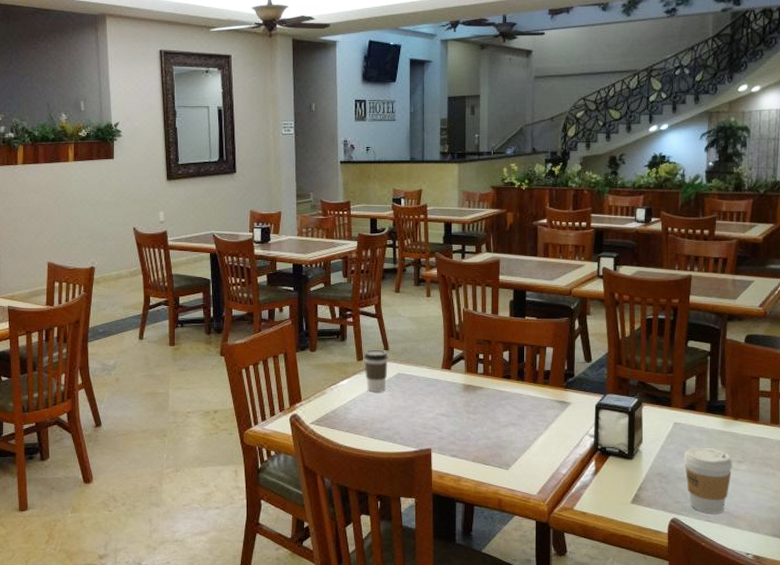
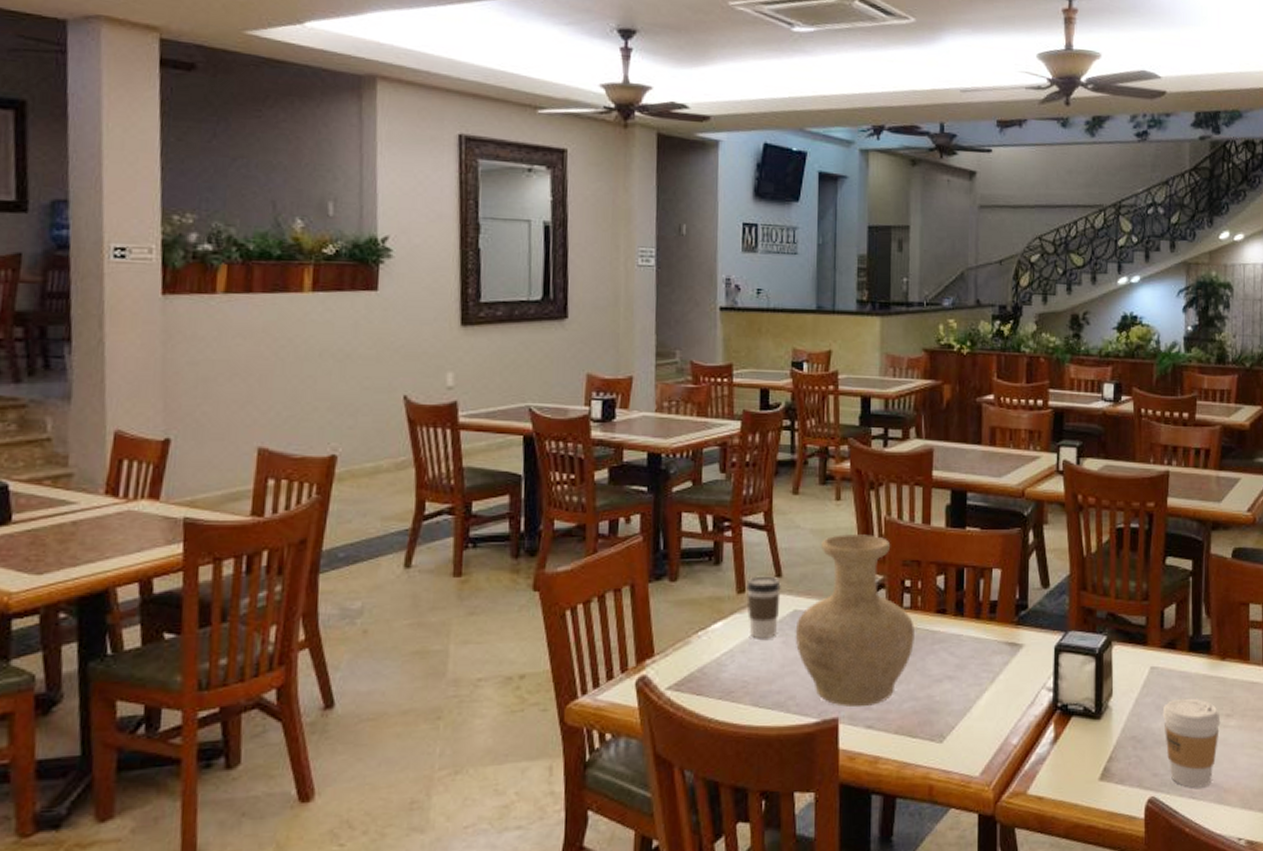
vase: none [399,321,487,442] -> present [795,534,914,708]

